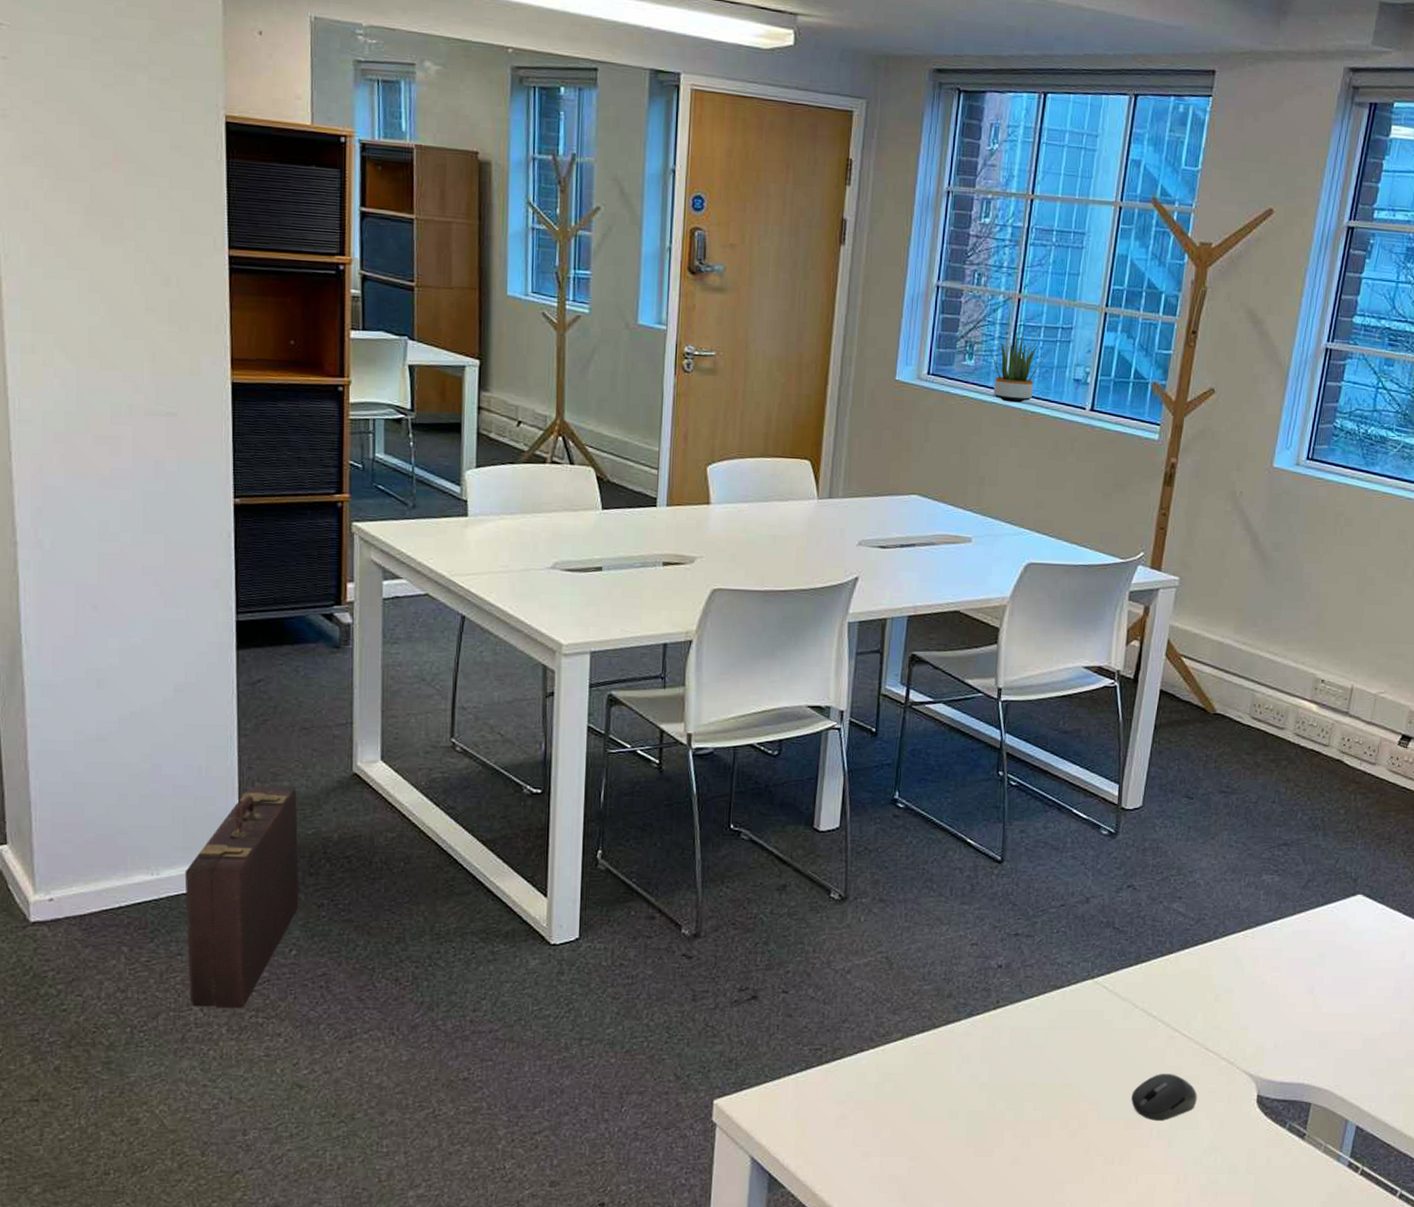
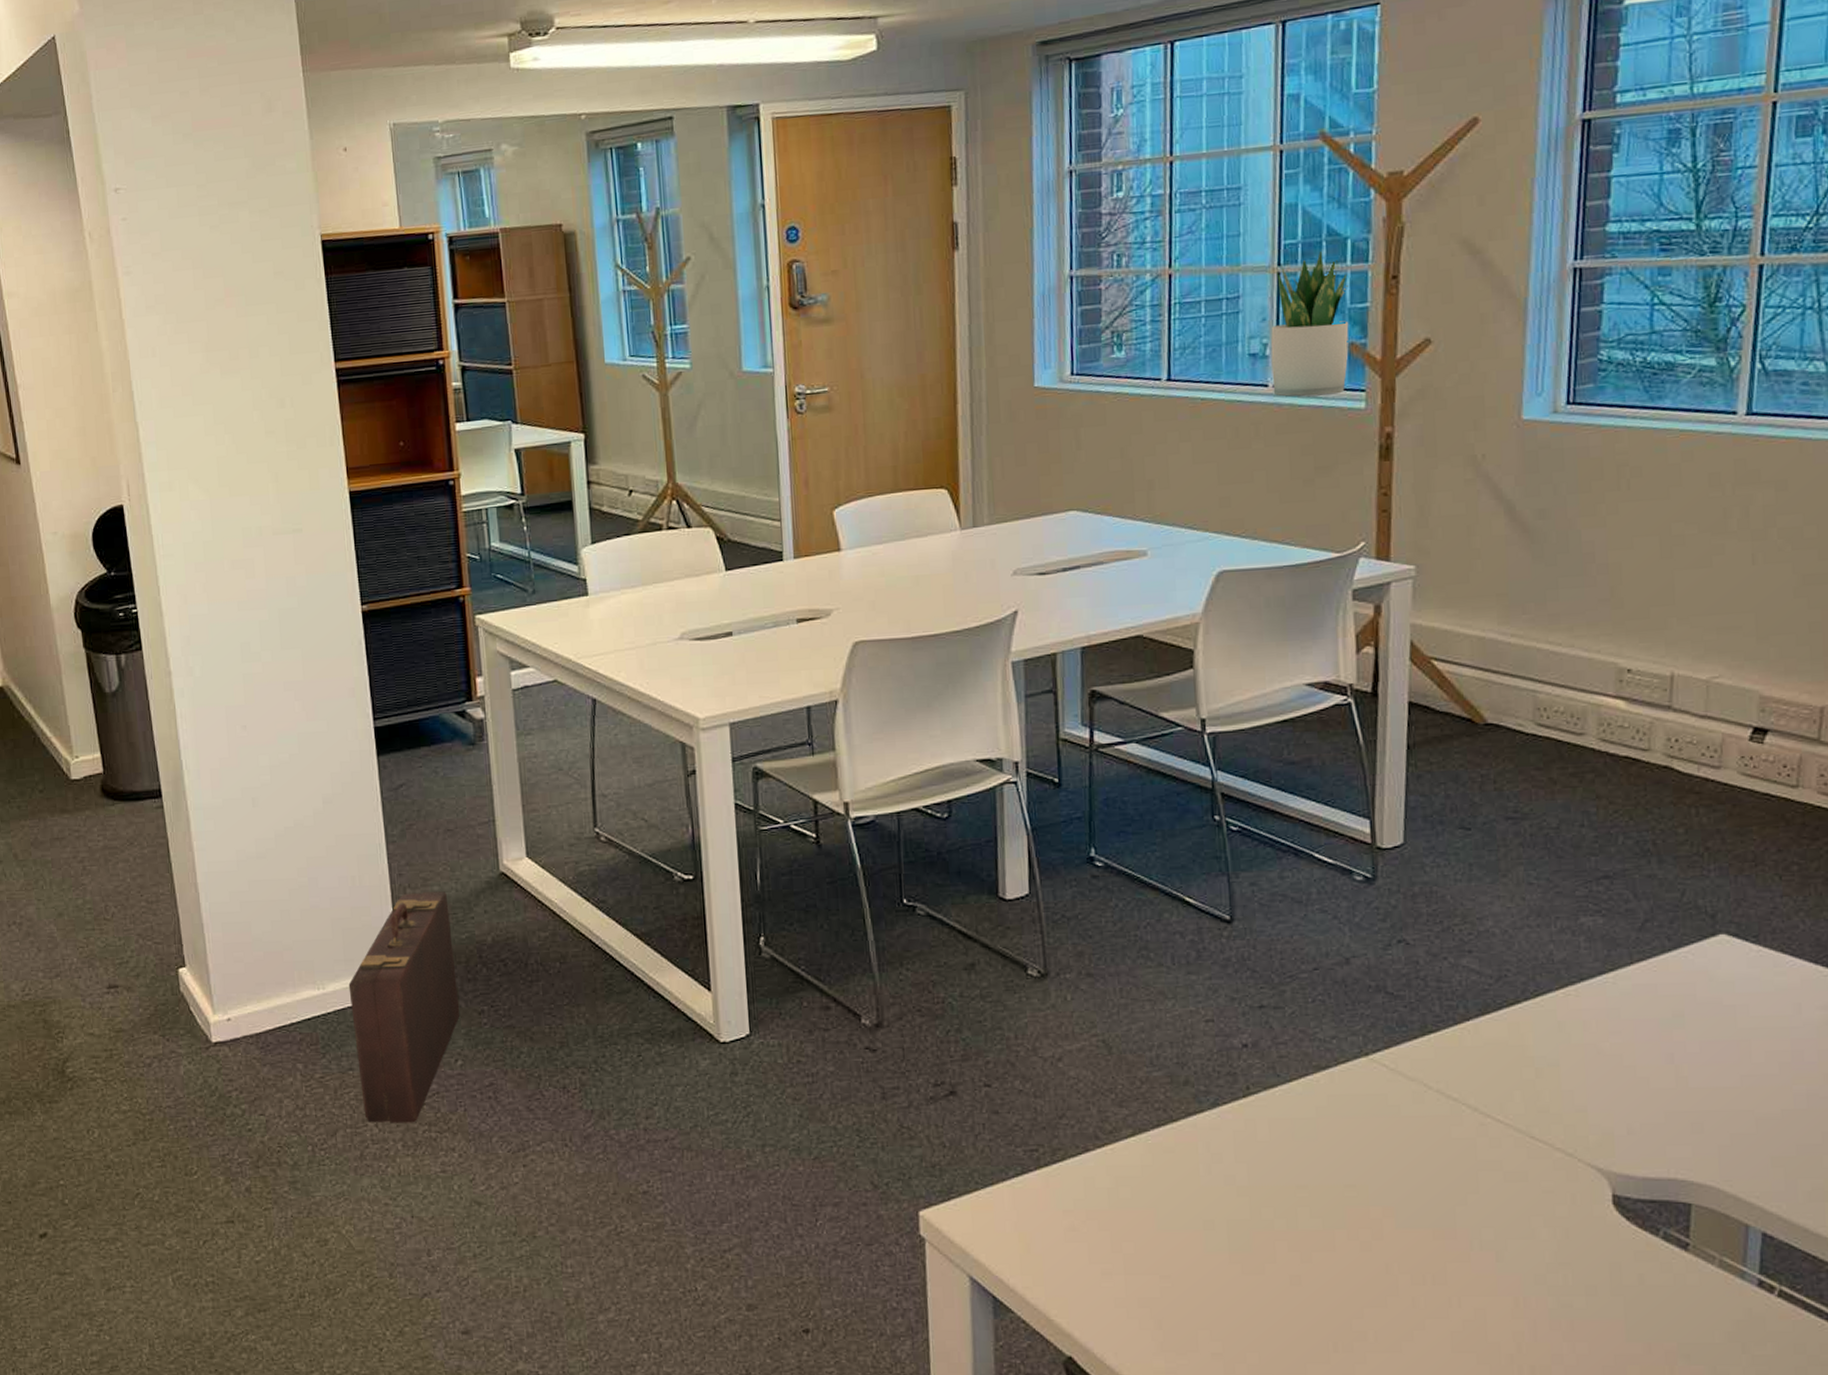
potted plant: present [984,332,1054,403] -> none [1133,311,1220,392]
planter: none [1089,300,1159,425] -> present [1270,251,1349,398]
computer mouse: present [1131,1074,1197,1120] -> none [1438,1170,1528,1229]

